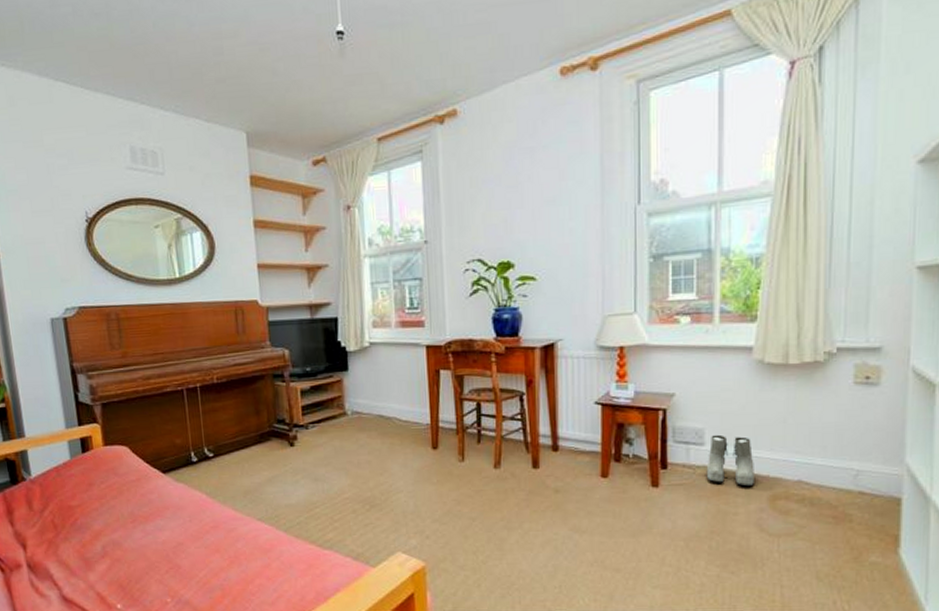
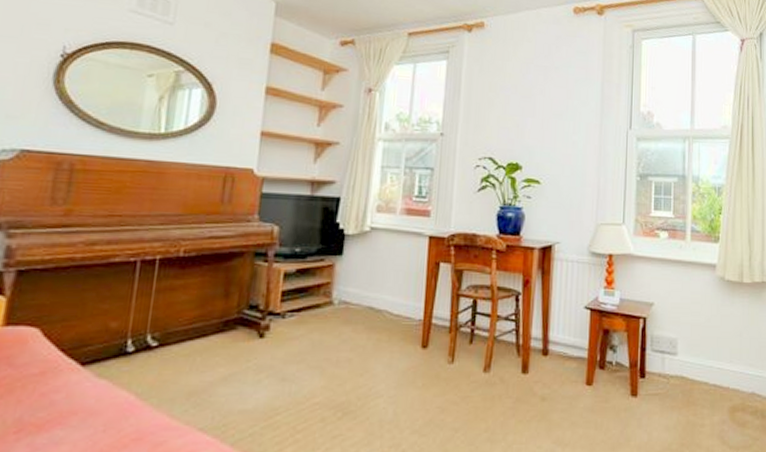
boots: present [706,434,754,487] -> none [678,345,717,398]

